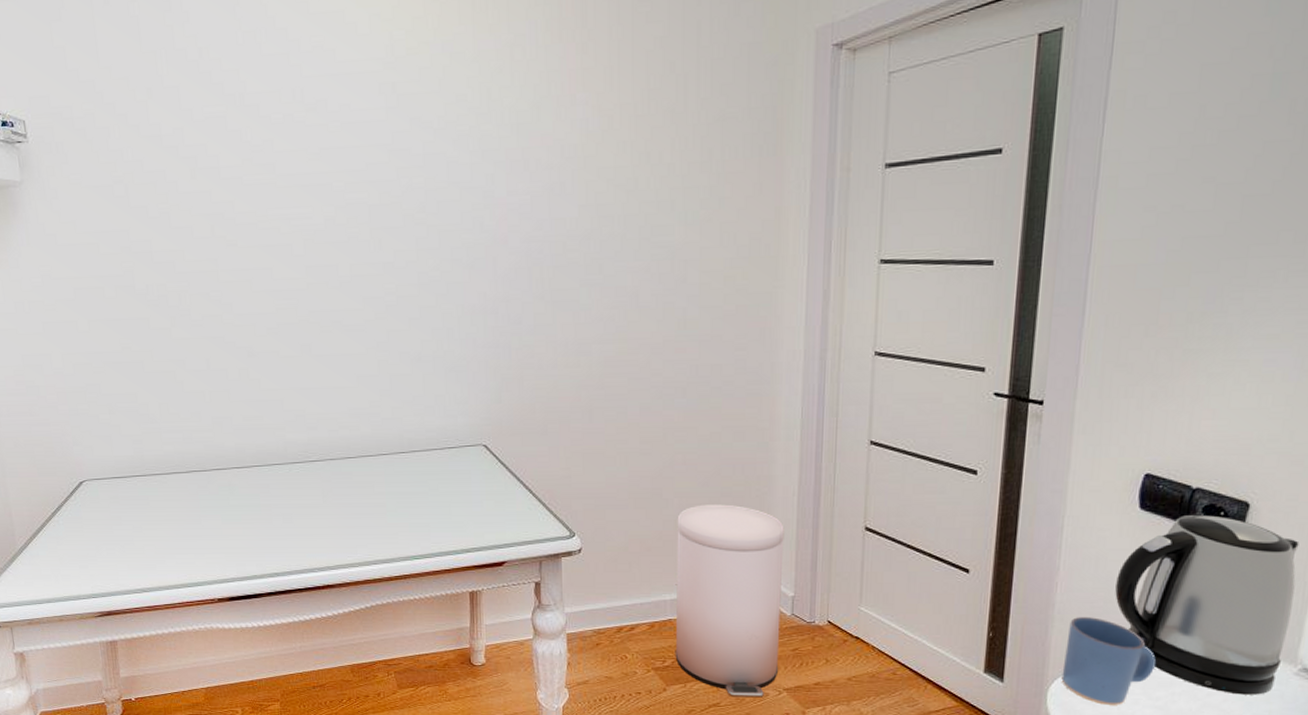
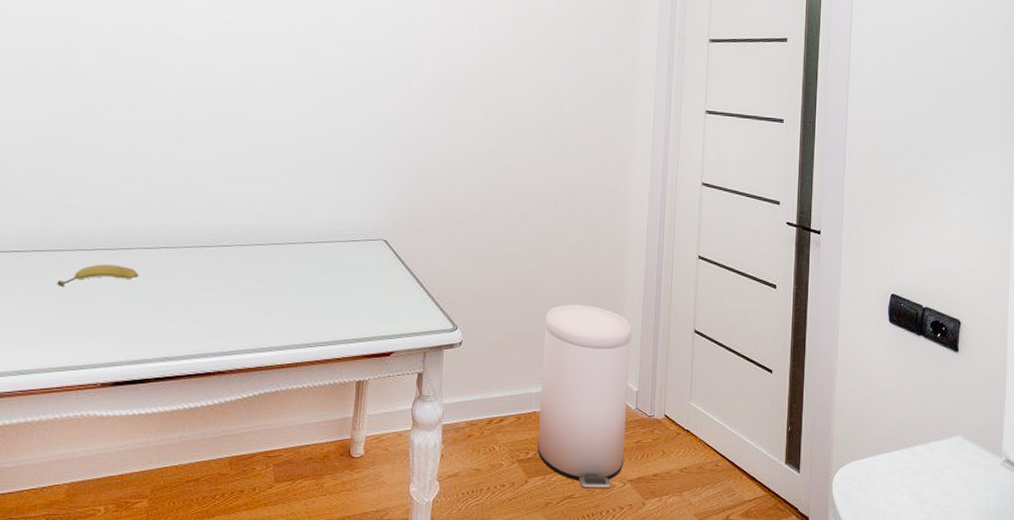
fruit: none [159,485,236,510] -> present [57,264,139,288]
mug: present [1061,617,1156,705] -> none [842,414,908,493]
kettle: present [1115,515,1300,695] -> none [876,329,995,483]

